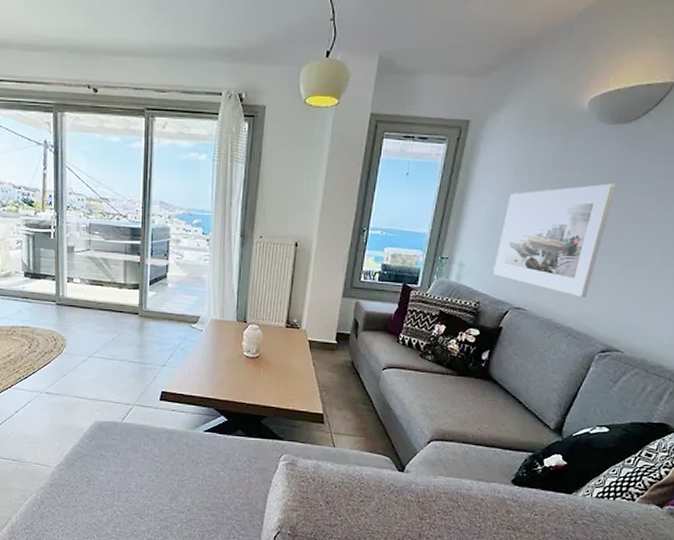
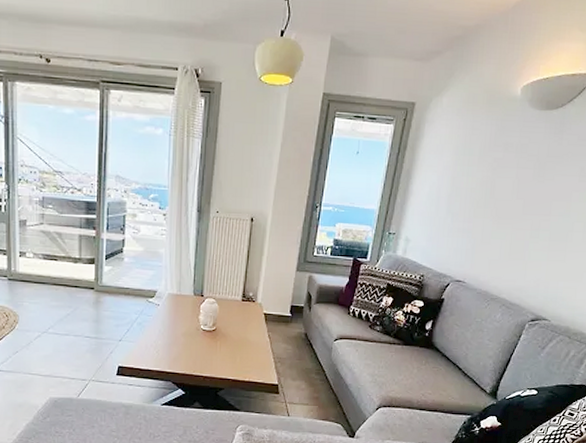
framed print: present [493,183,616,297] -> none [436,165,545,270]

